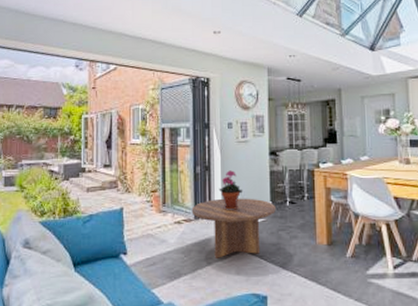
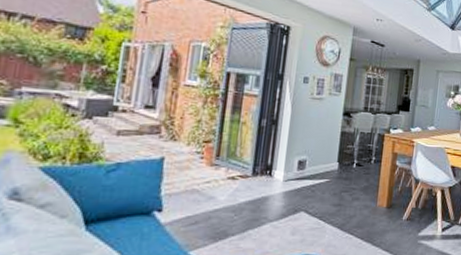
coffee table: present [191,198,276,258] -> none [249,155,342,218]
potted plant: present [218,170,243,210] -> none [284,127,311,169]

